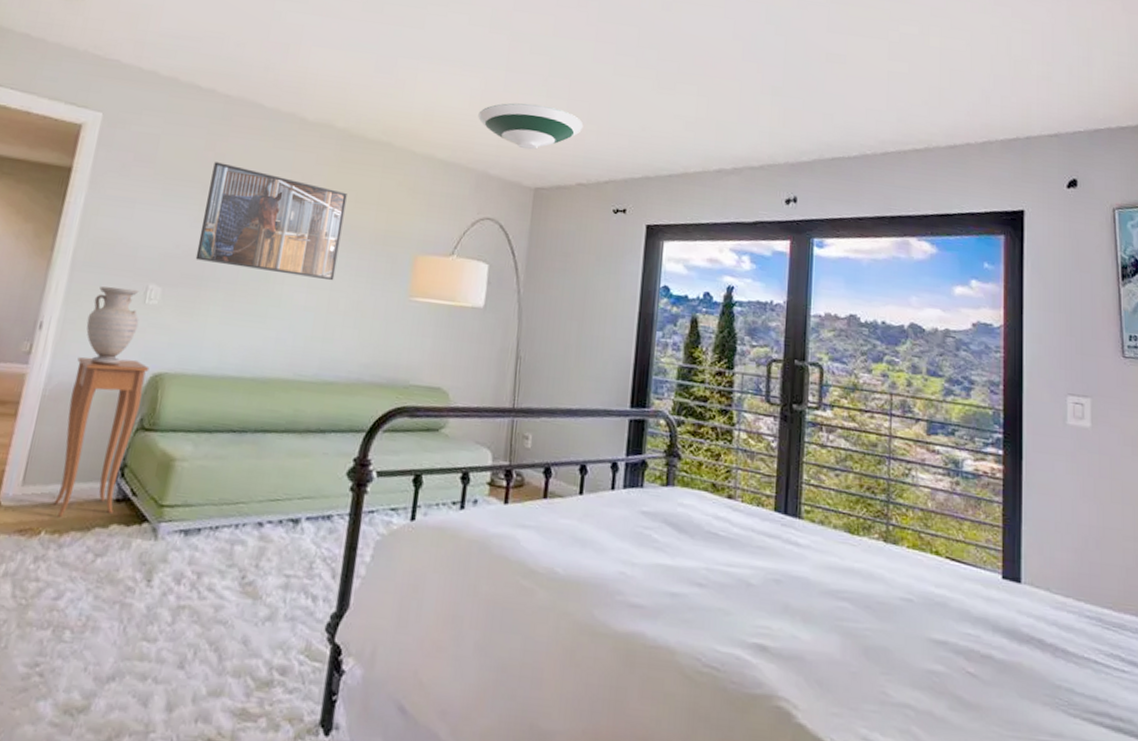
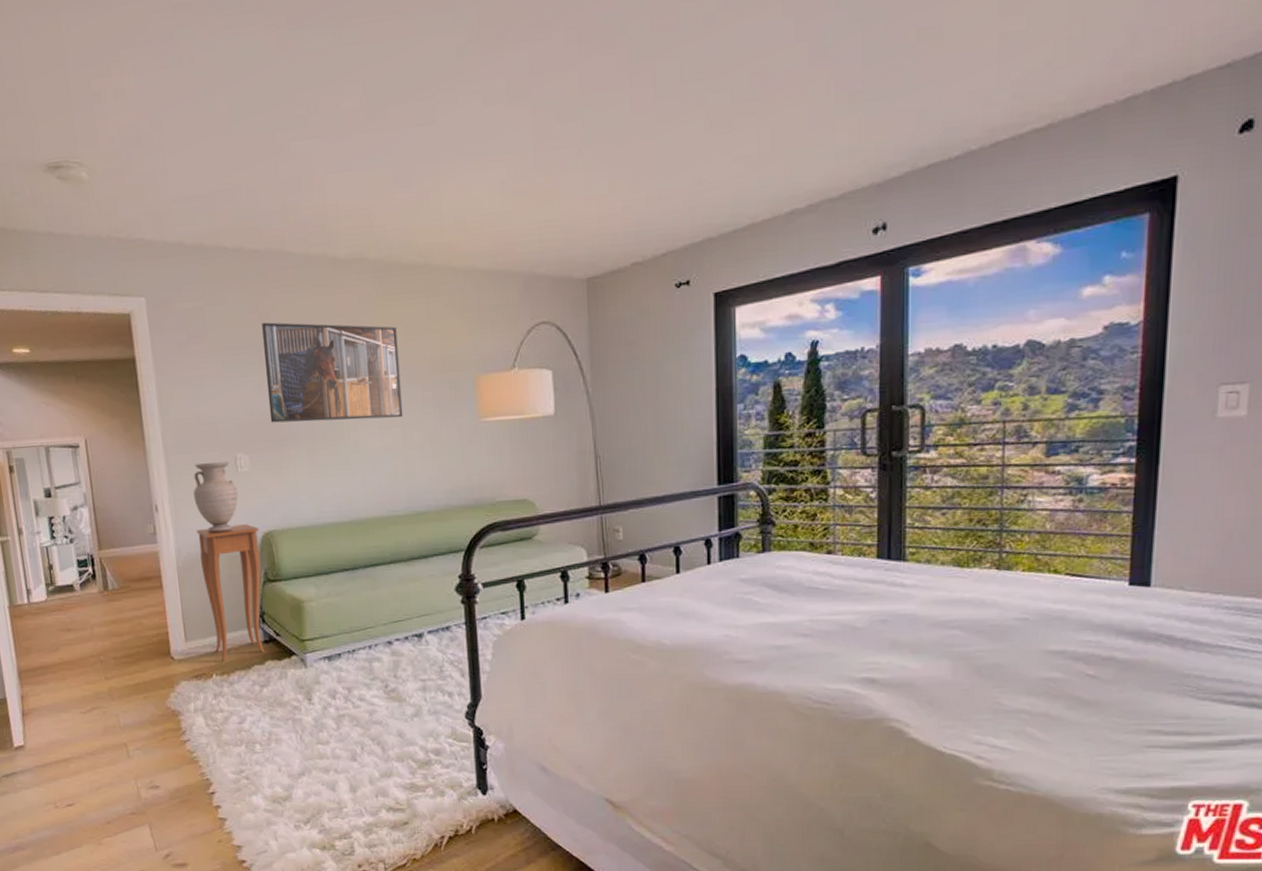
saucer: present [478,102,584,150] -> none [513,181,630,238]

